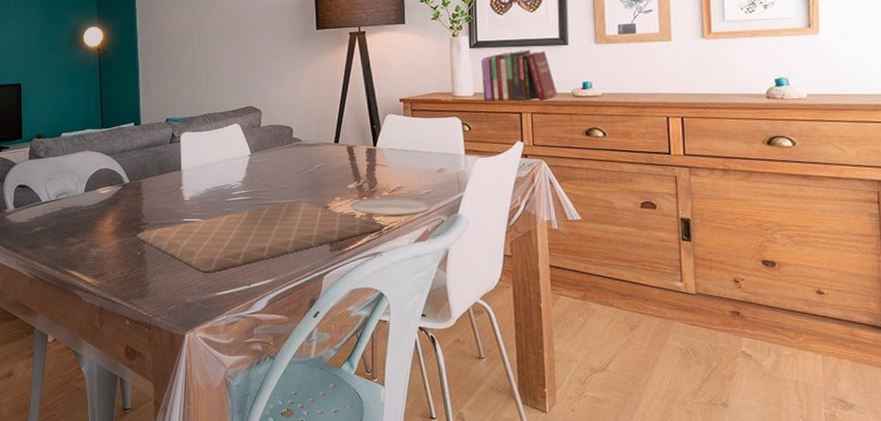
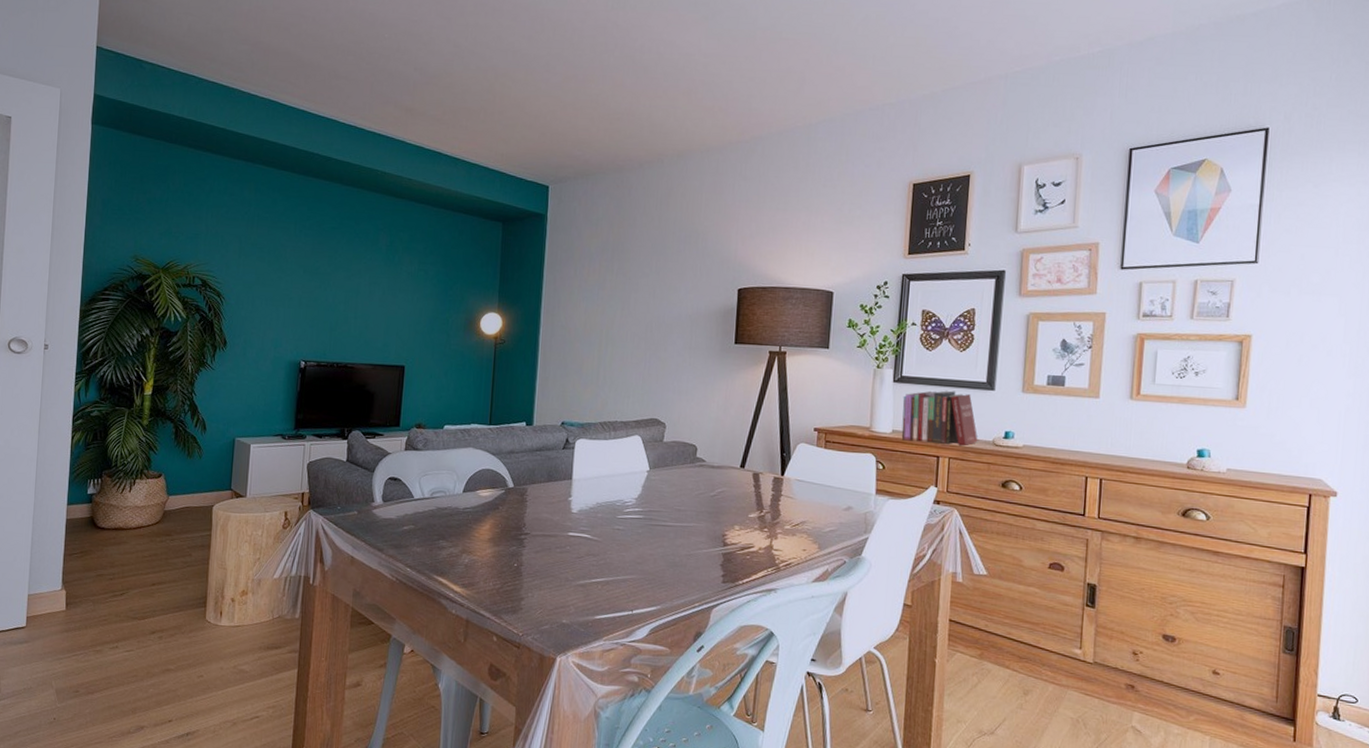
placemat: present [137,201,385,273] -> none [515,525,783,594]
plate: present [349,197,432,218] -> none [748,530,835,554]

